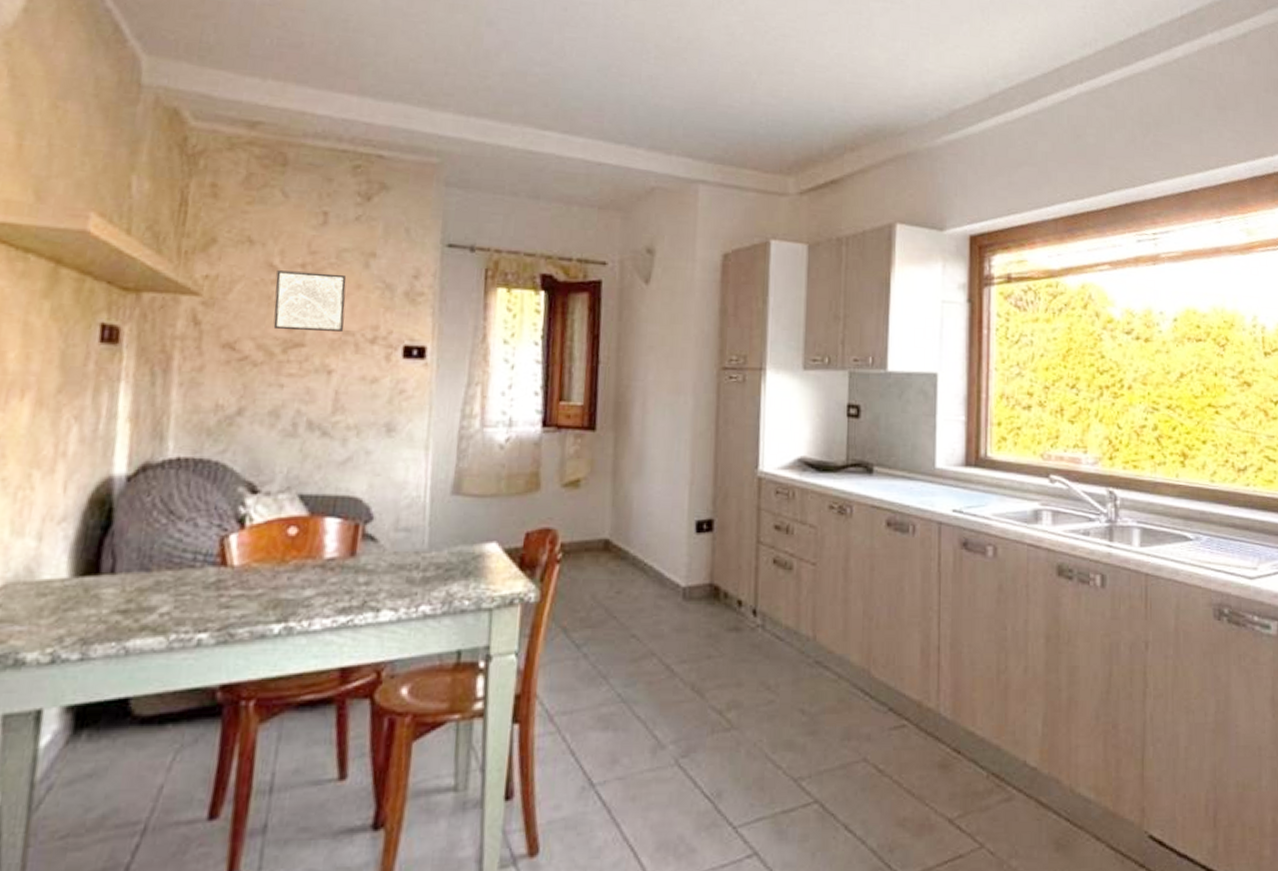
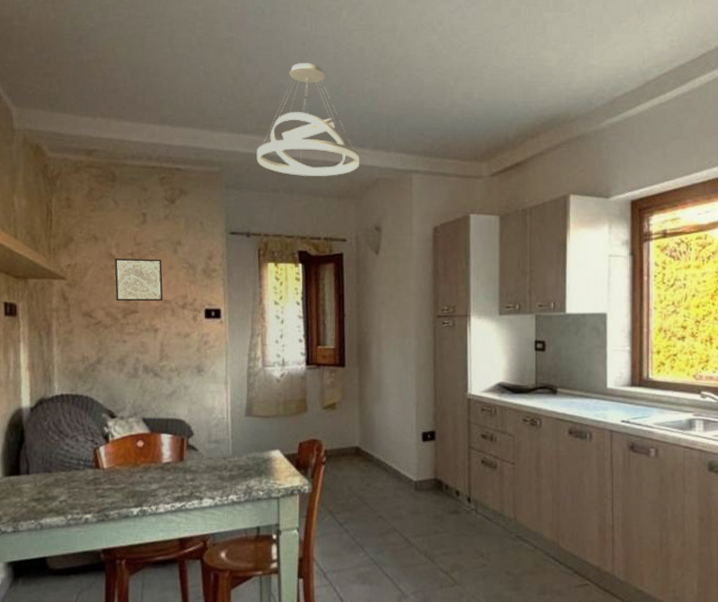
pendant light: none [491,33,631,180] -> present [256,63,359,176]

